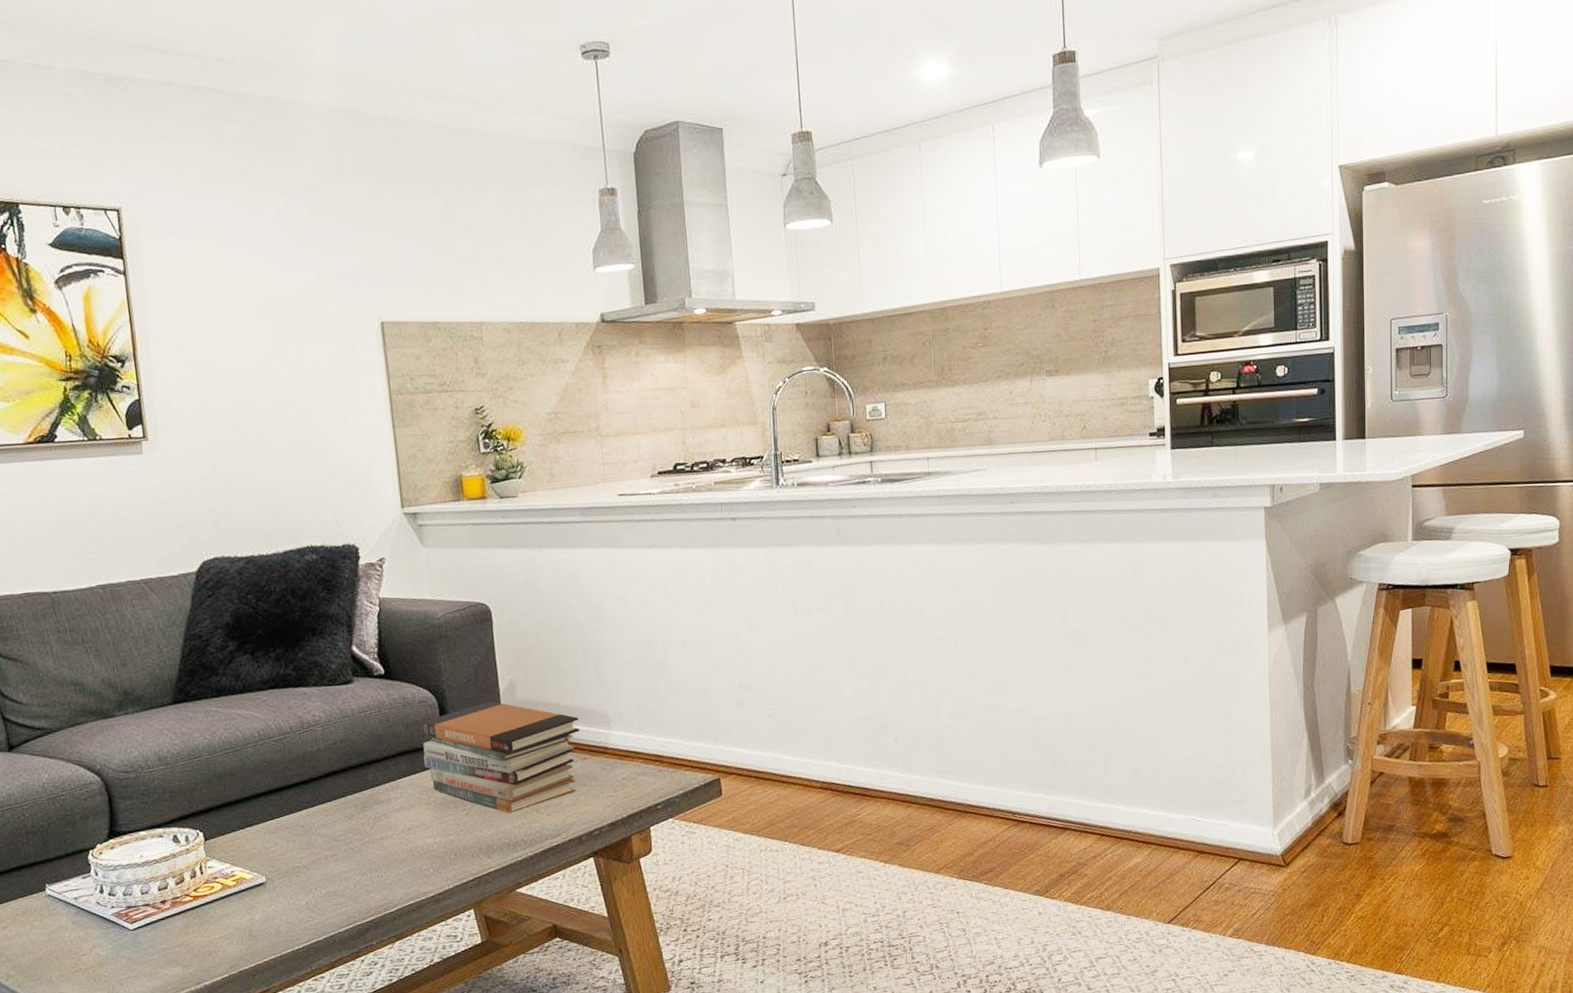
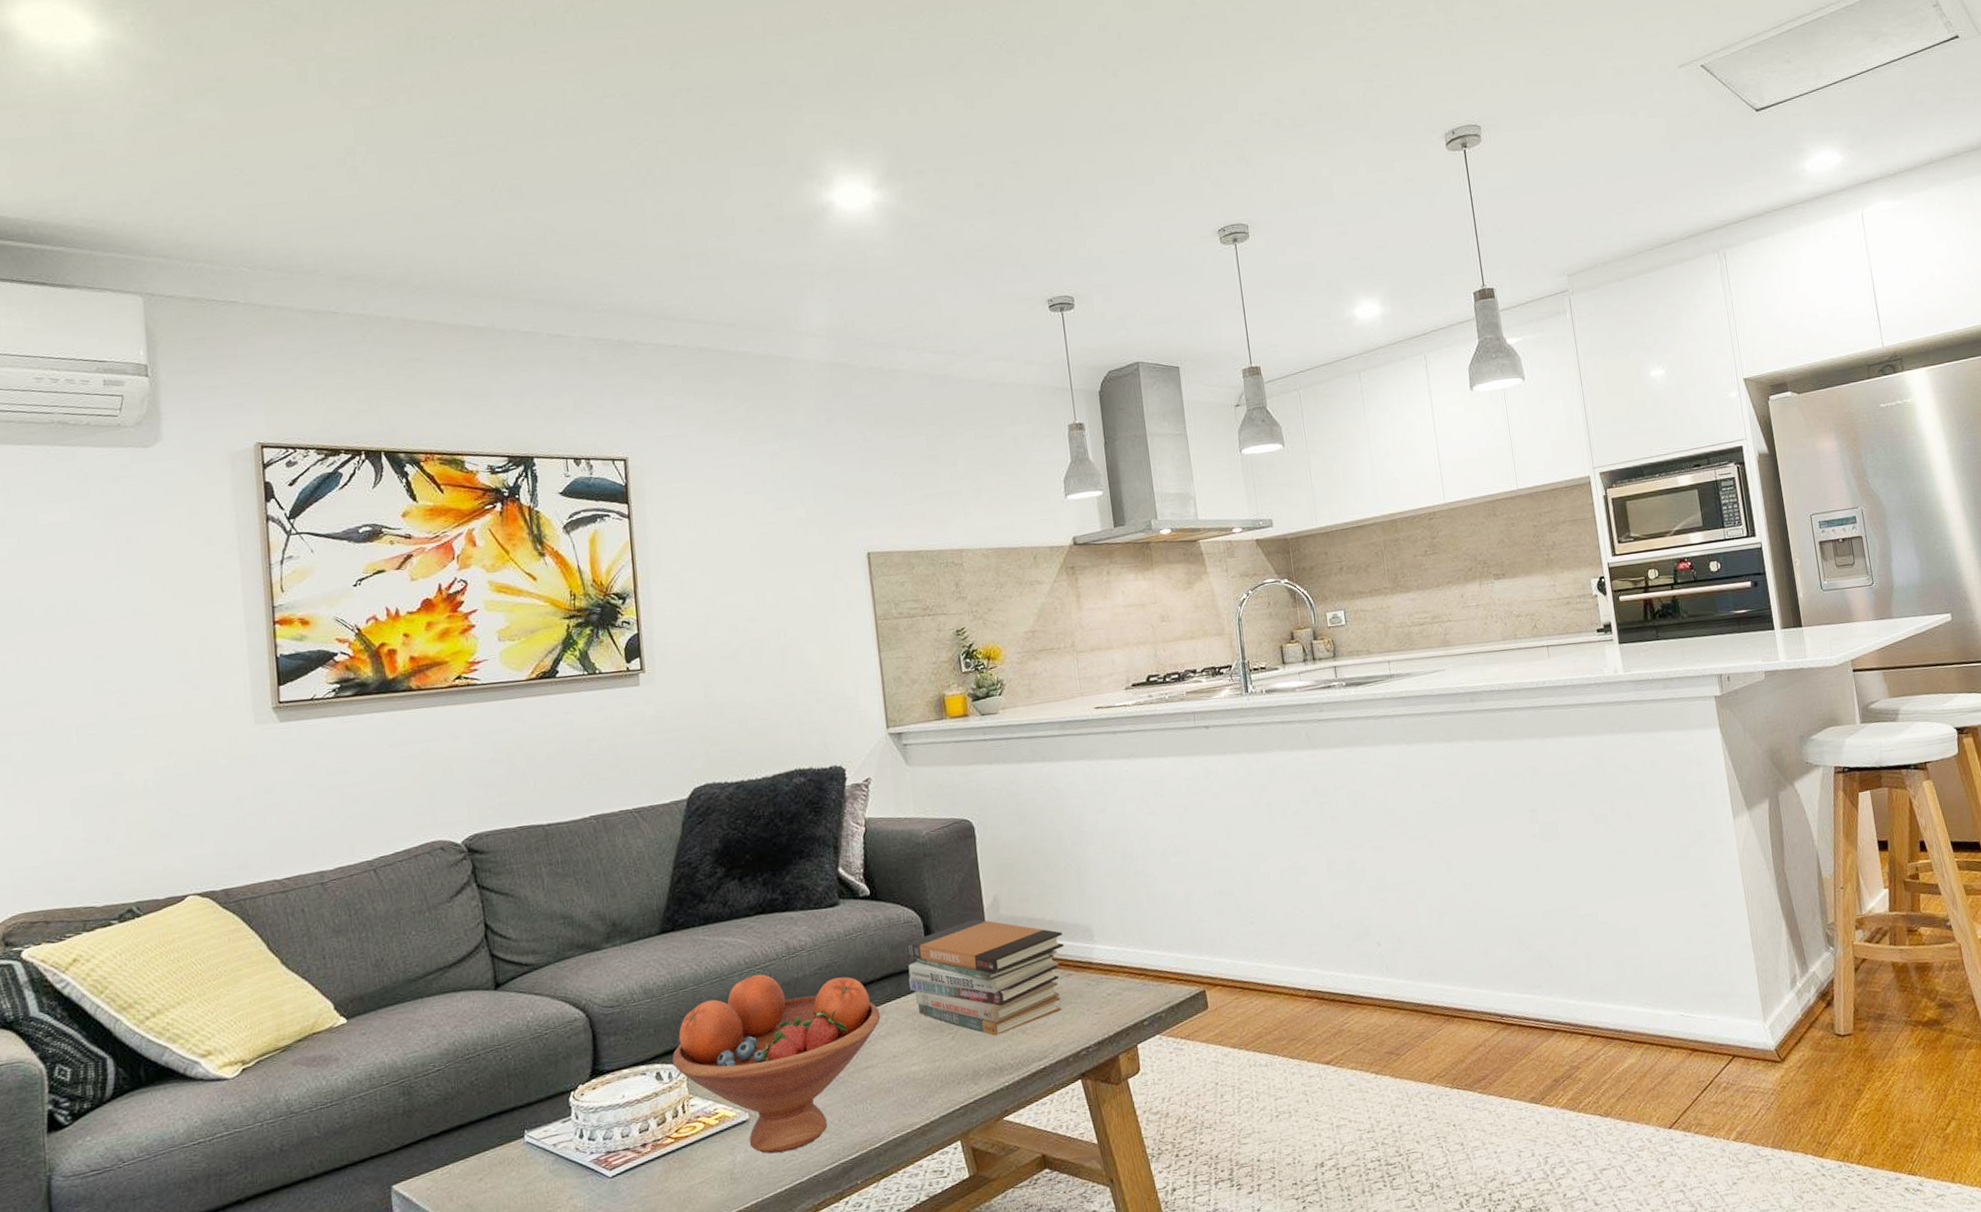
fruit bowl: none [188,746,395,914] -> present [672,974,881,1154]

